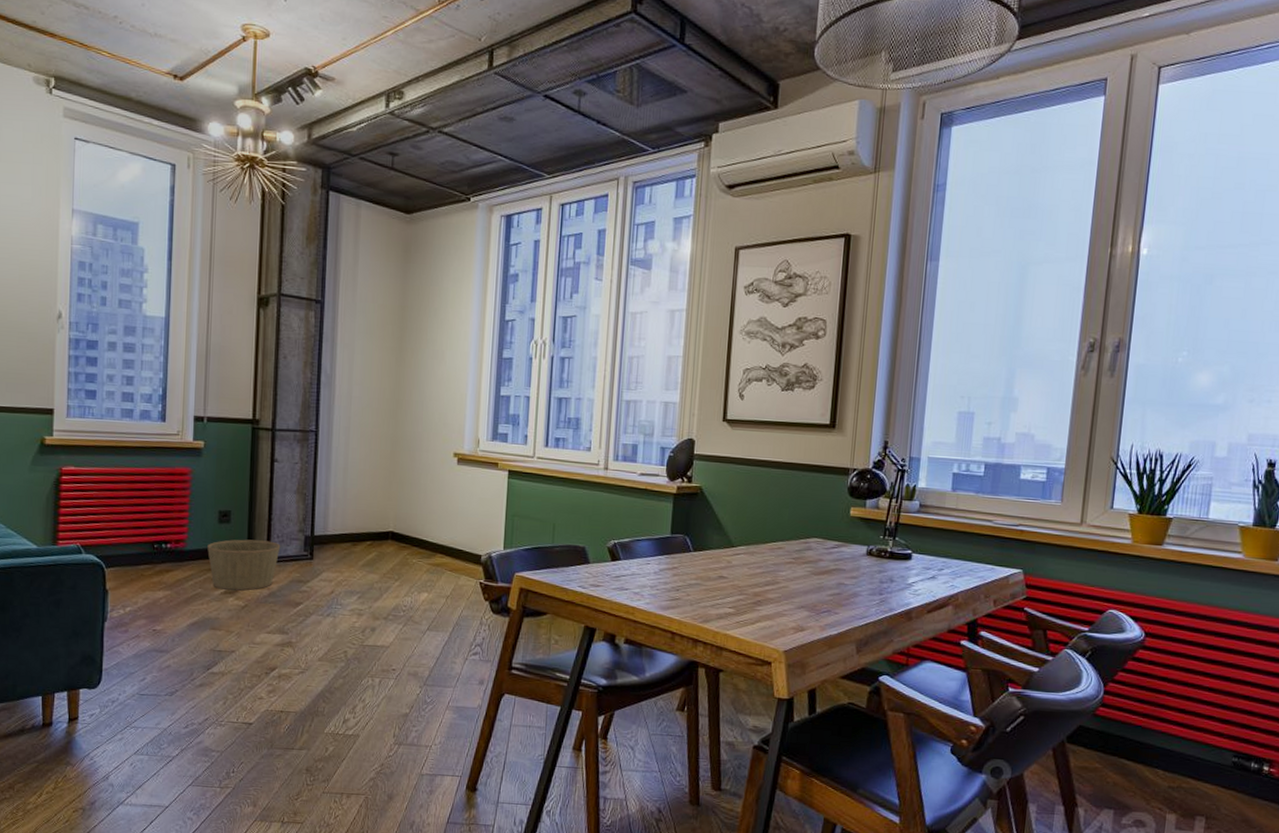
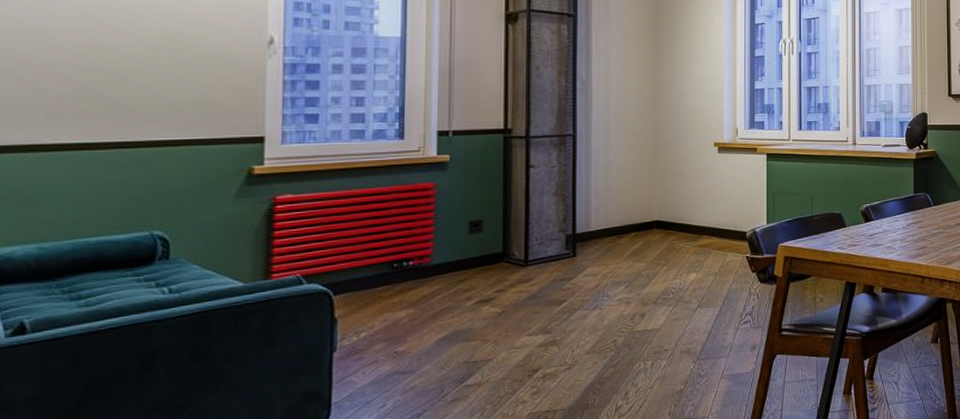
basket: present [207,539,281,591] -> none [457,244,540,299]

